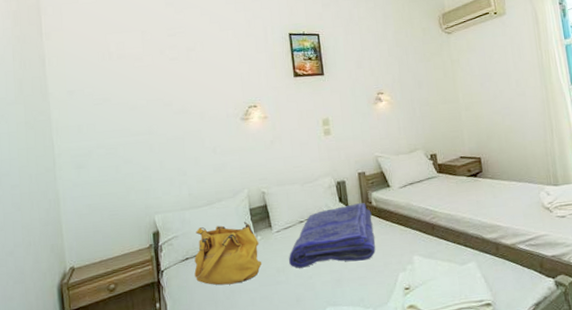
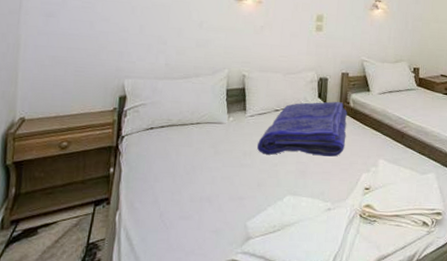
handbag: present [194,221,262,286] -> none [157,99,231,160]

